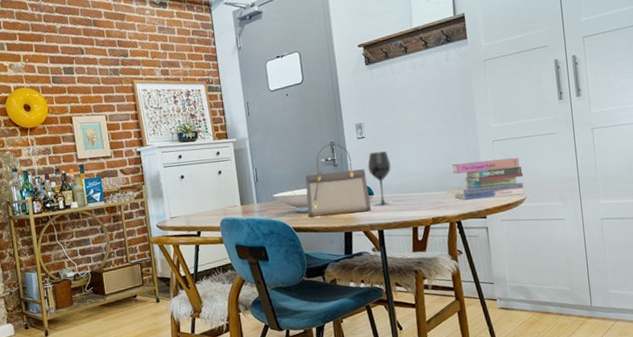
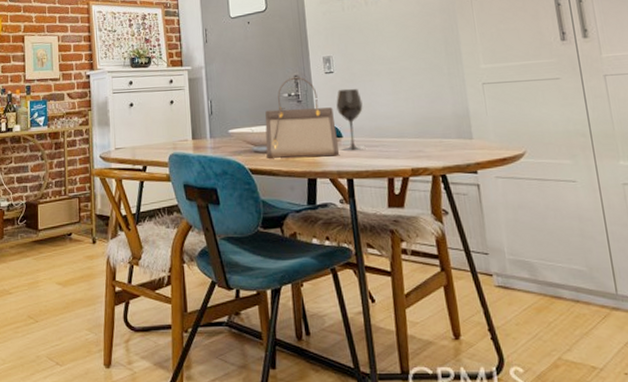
books: present [446,157,525,200] -> none [428,104,524,150]

